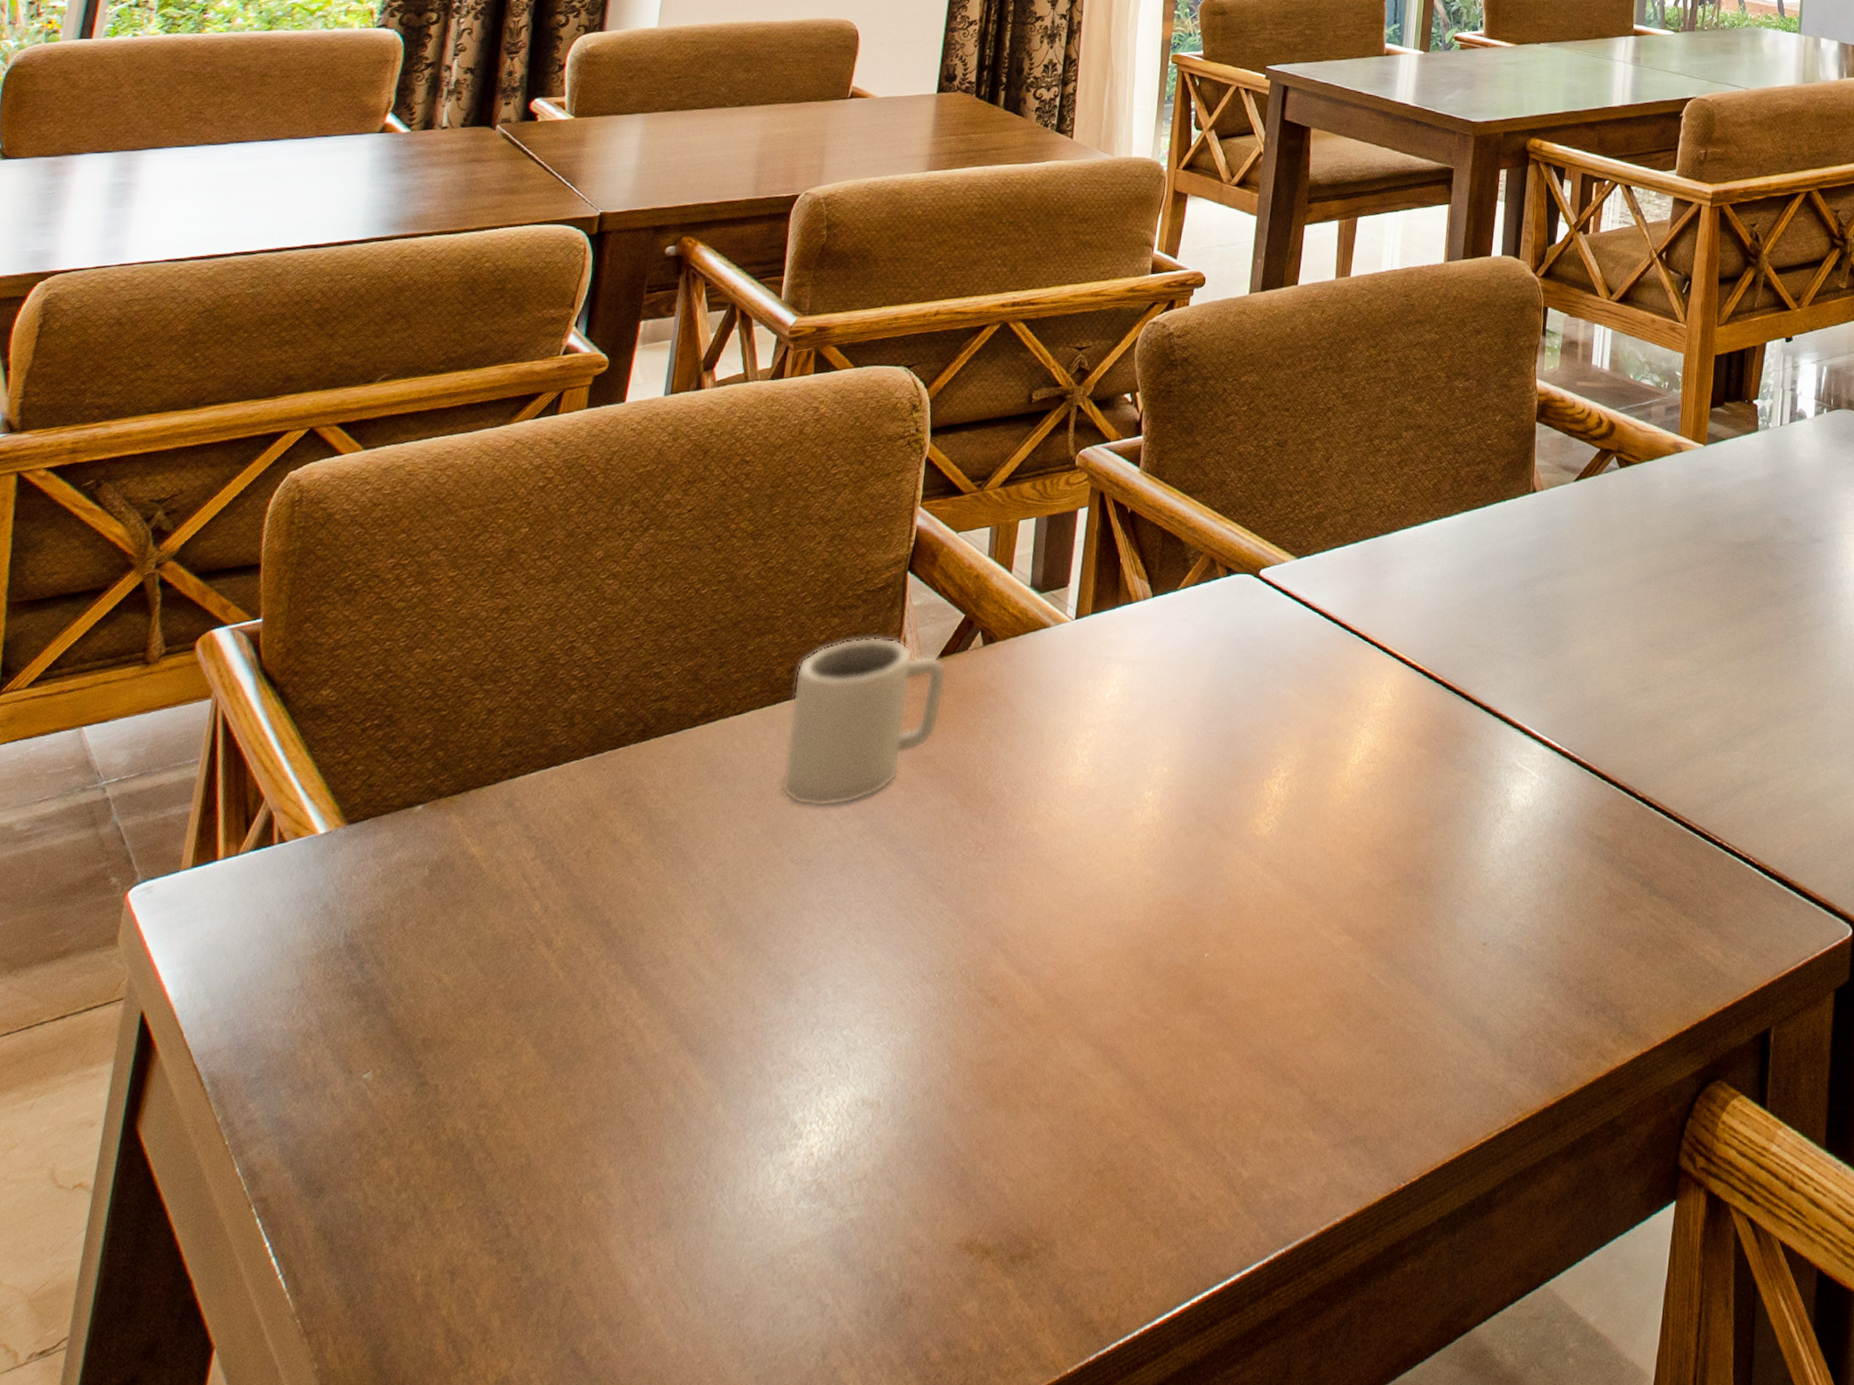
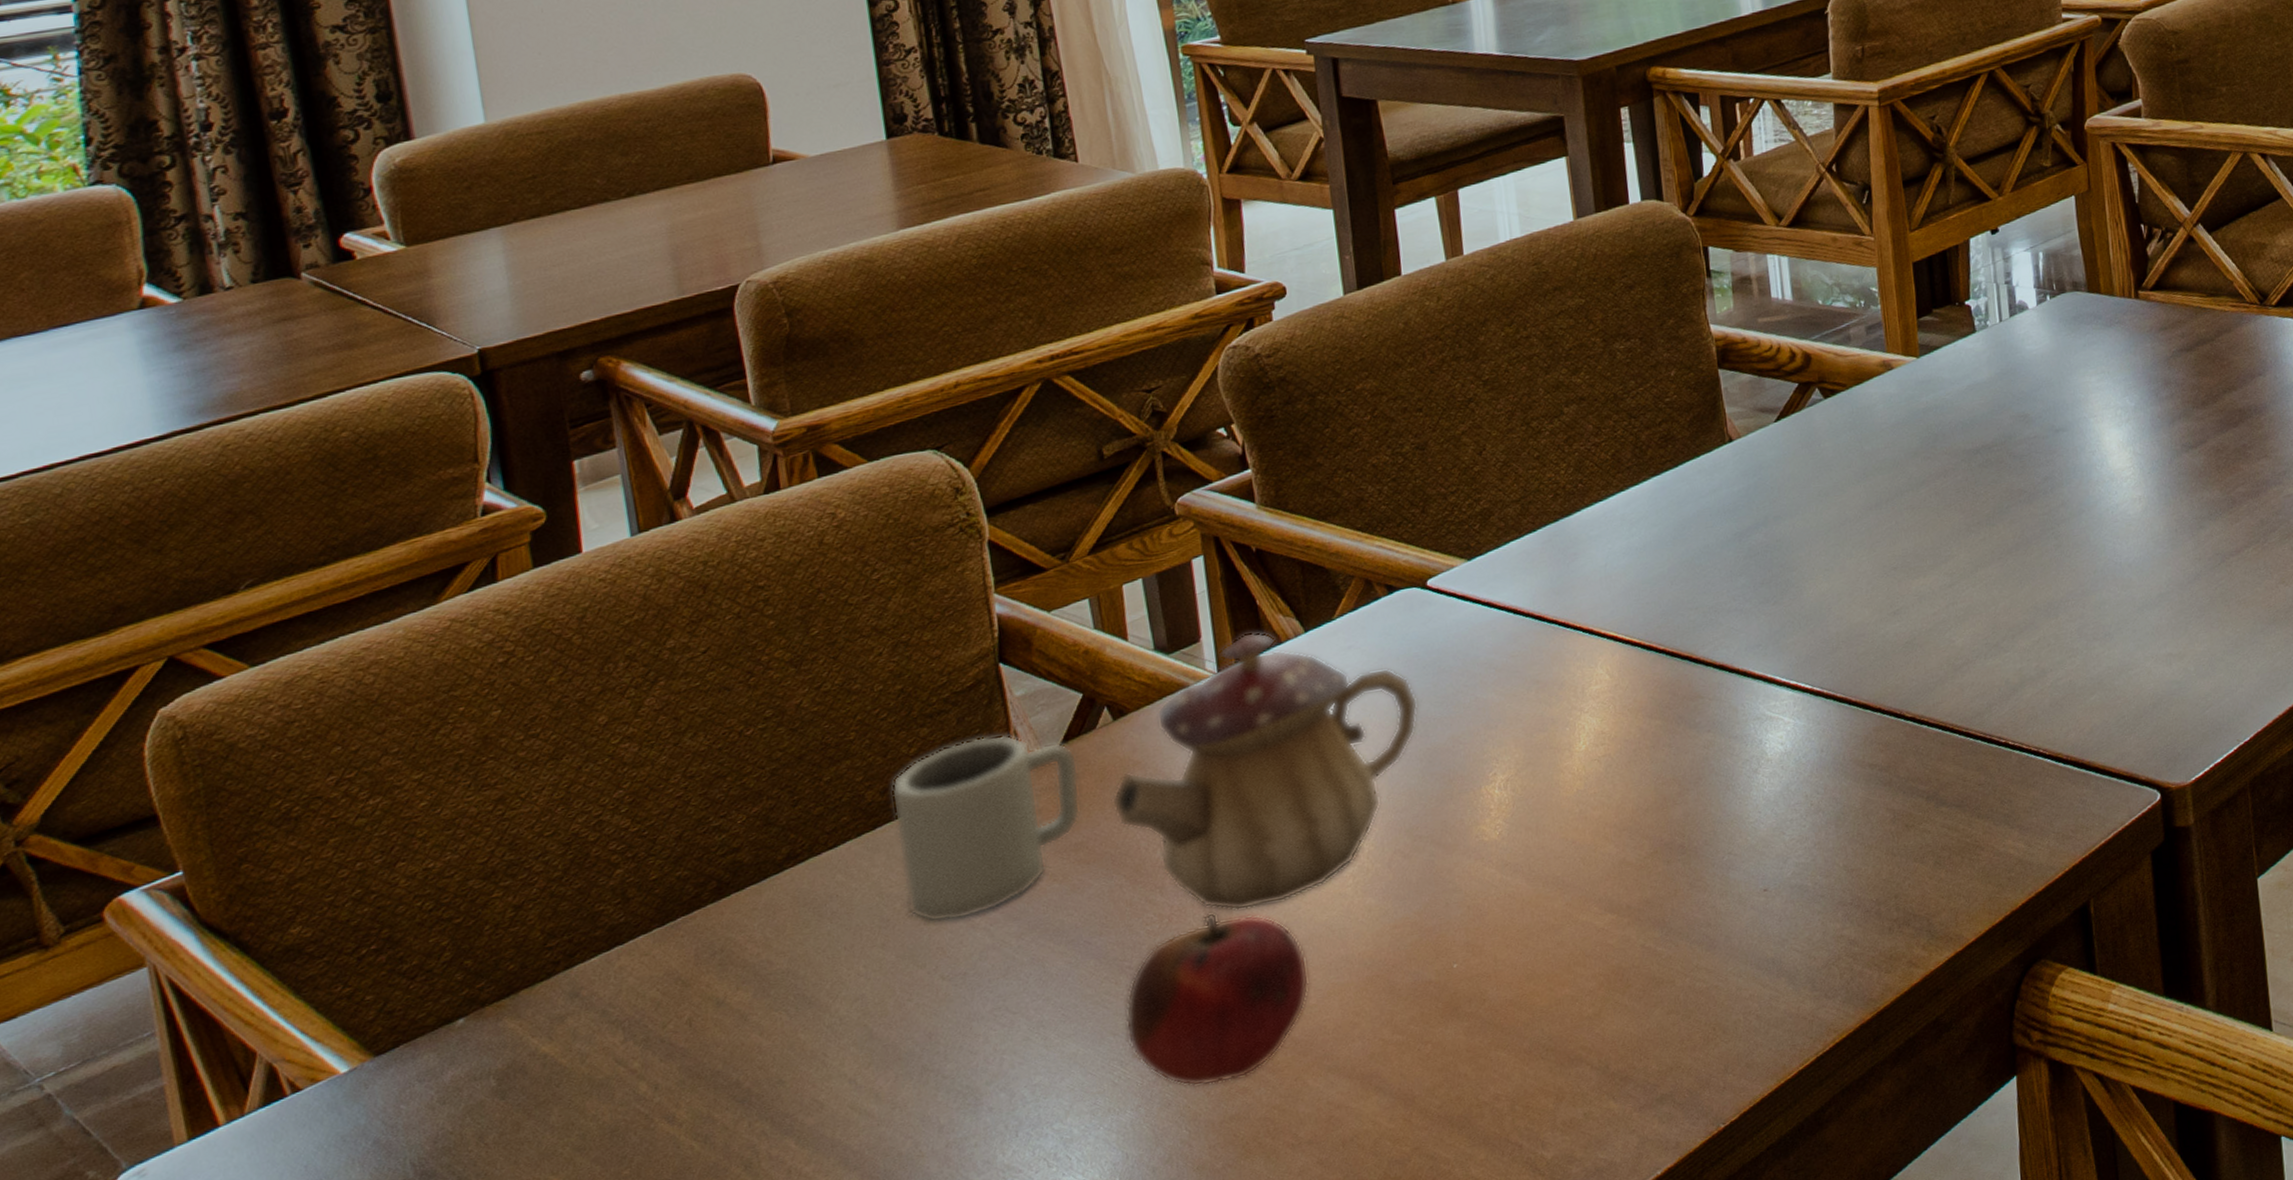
fruit: none [922,850,1086,1025] -> present [1125,912,1310,1087]
teapot: none [963,587,1230,855] -> present [1111,632,1419,911]

